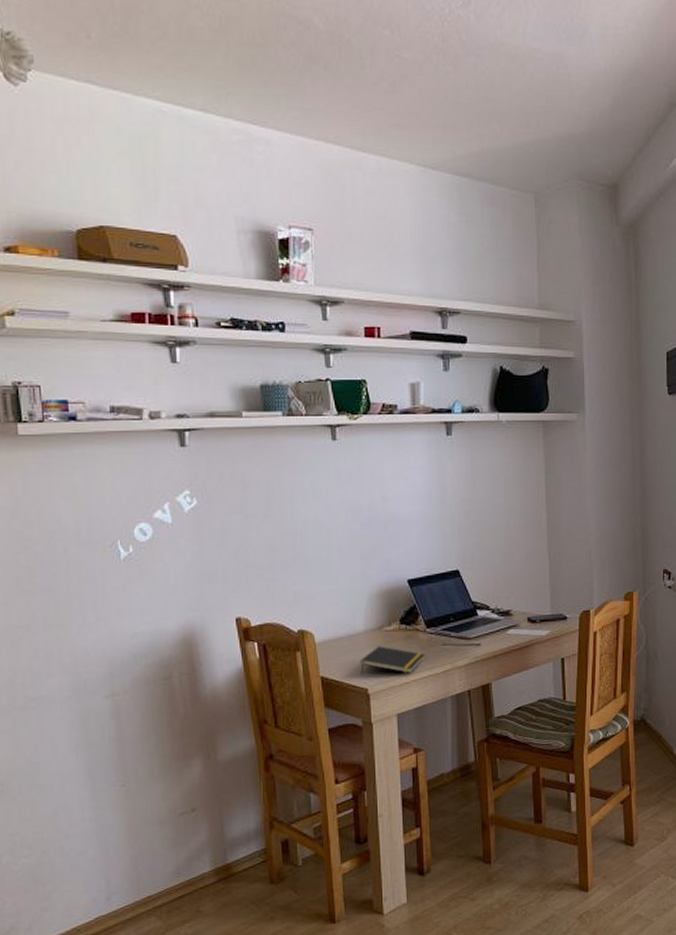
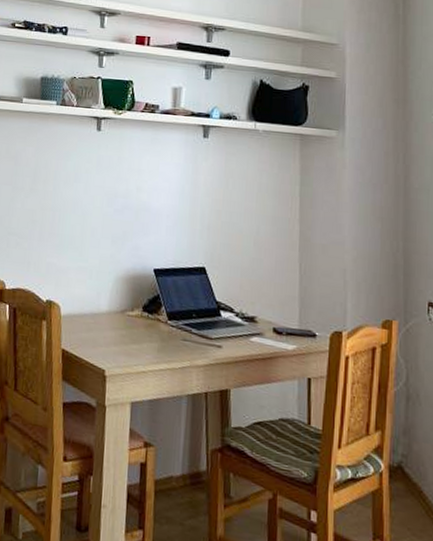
notepad: present [360,646,425,674] -> none [100,329,164,363]

